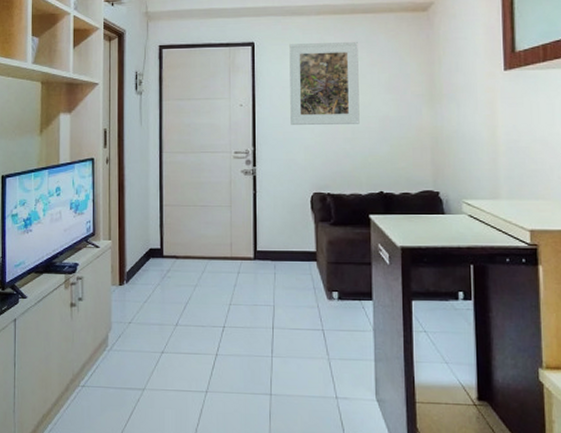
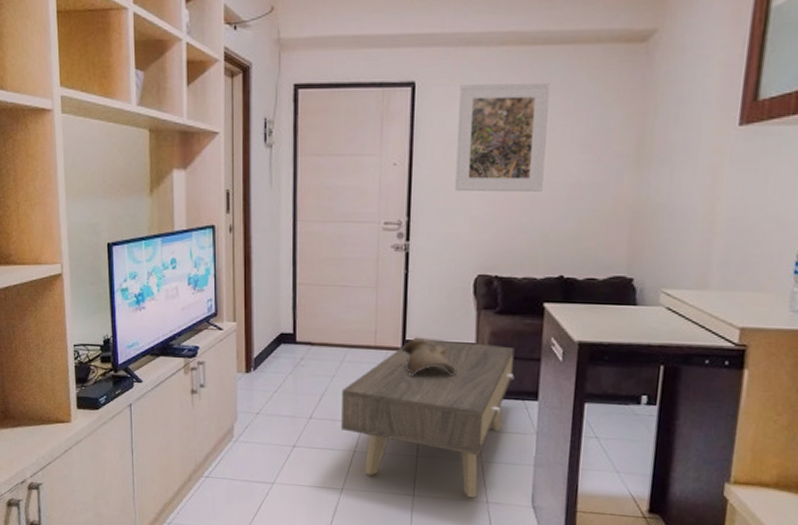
coffee table: none [204,248,351,394] -> present [341,337,515,498]
decorative bowl: none [254,250,302,283] -> present [402,340,457,377]

